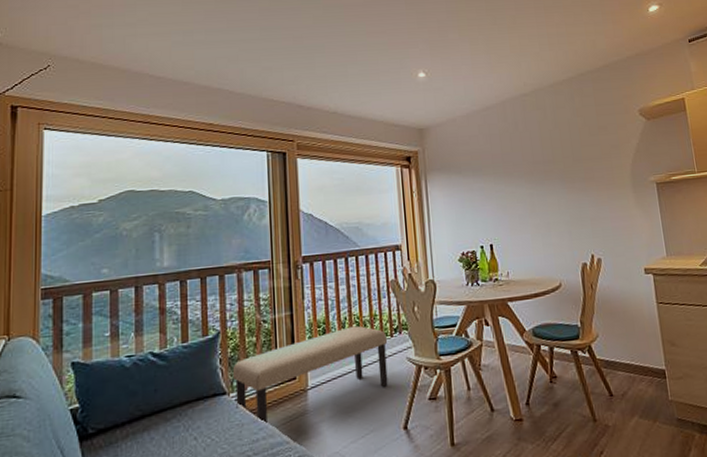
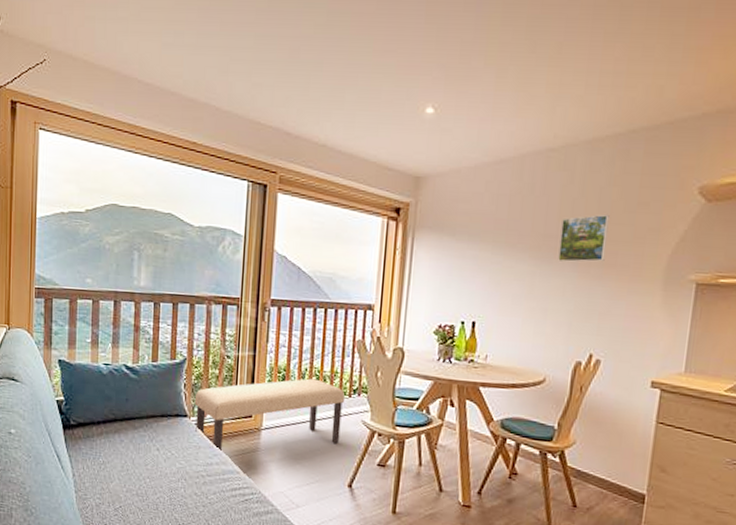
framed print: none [545,140,584,183] -> present [558,215,610,263]

